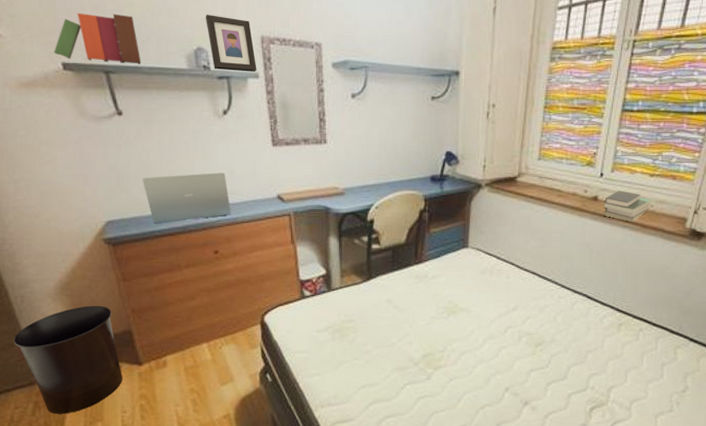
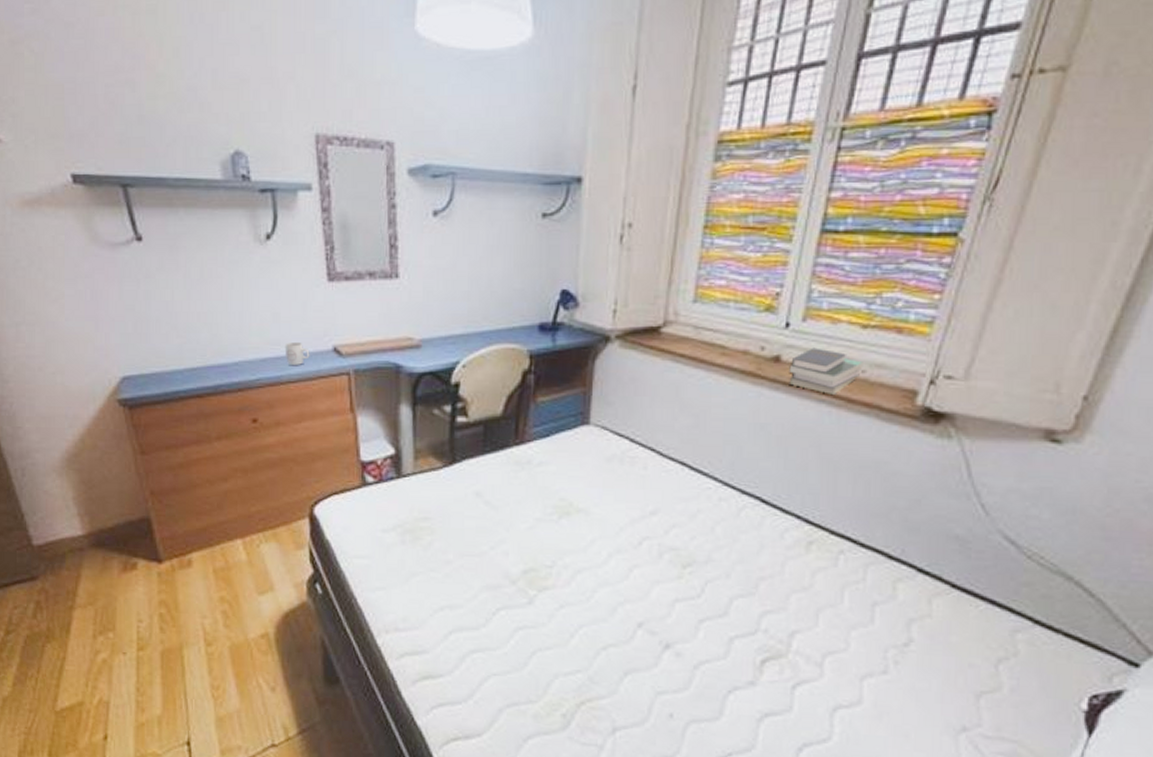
waste bin: present [14,305,123,414] -> none [13,483,139,619]
books: present [54,12,141,65] -> none [62,109,166,176]
laptop: present [143,173,232,224] -> none [166,316,275,382]
picture frame: present [205,14,257,72] -> none [245,106,310,182]
mug: none [239,191,259,210] -> present [284,341,310,366]

